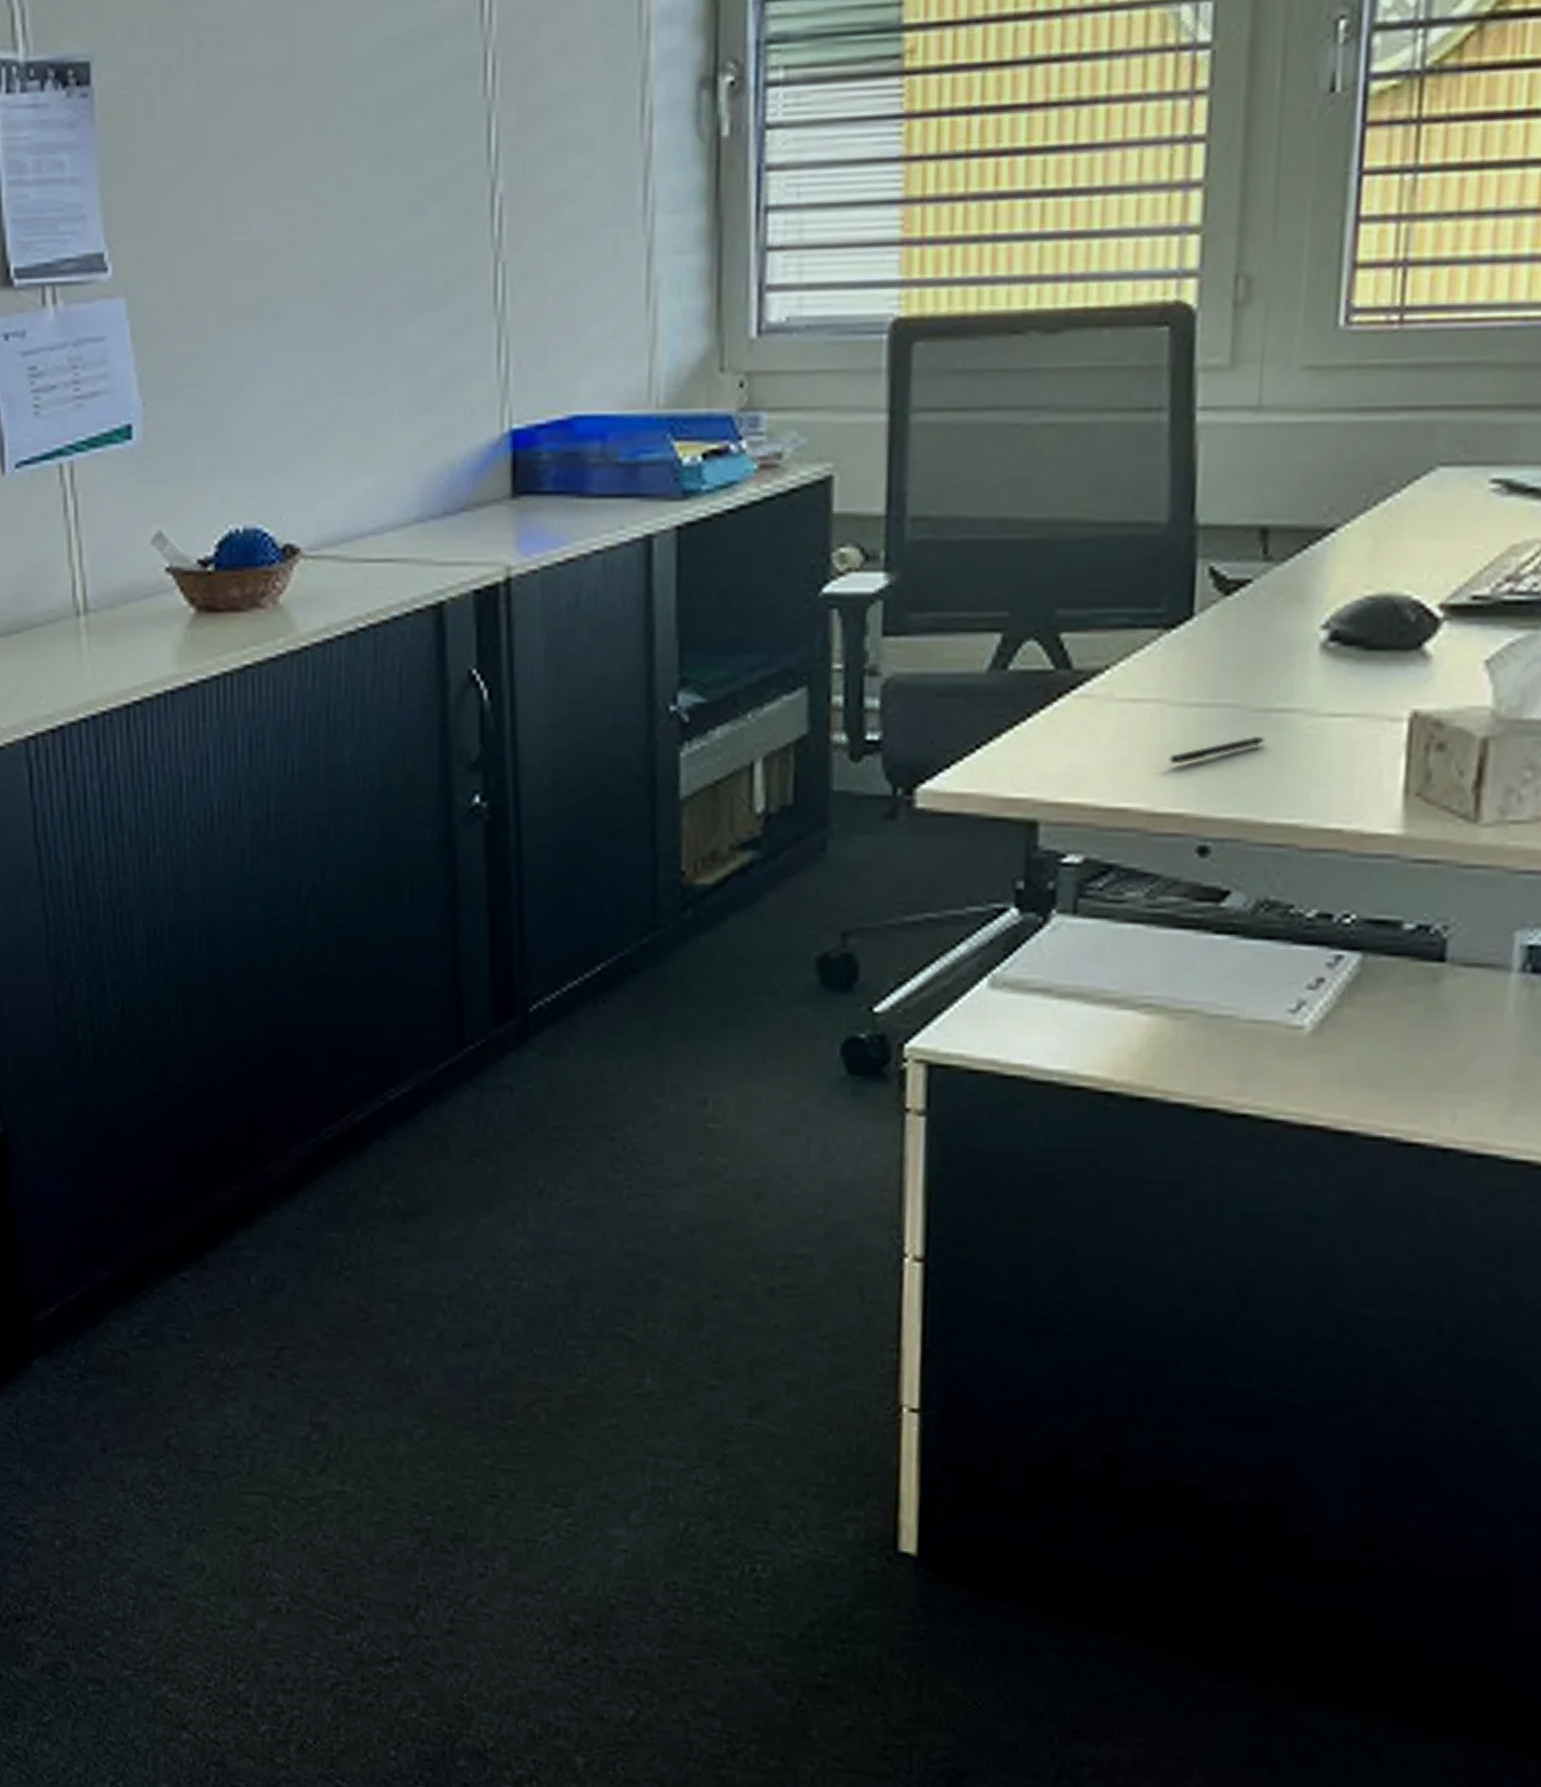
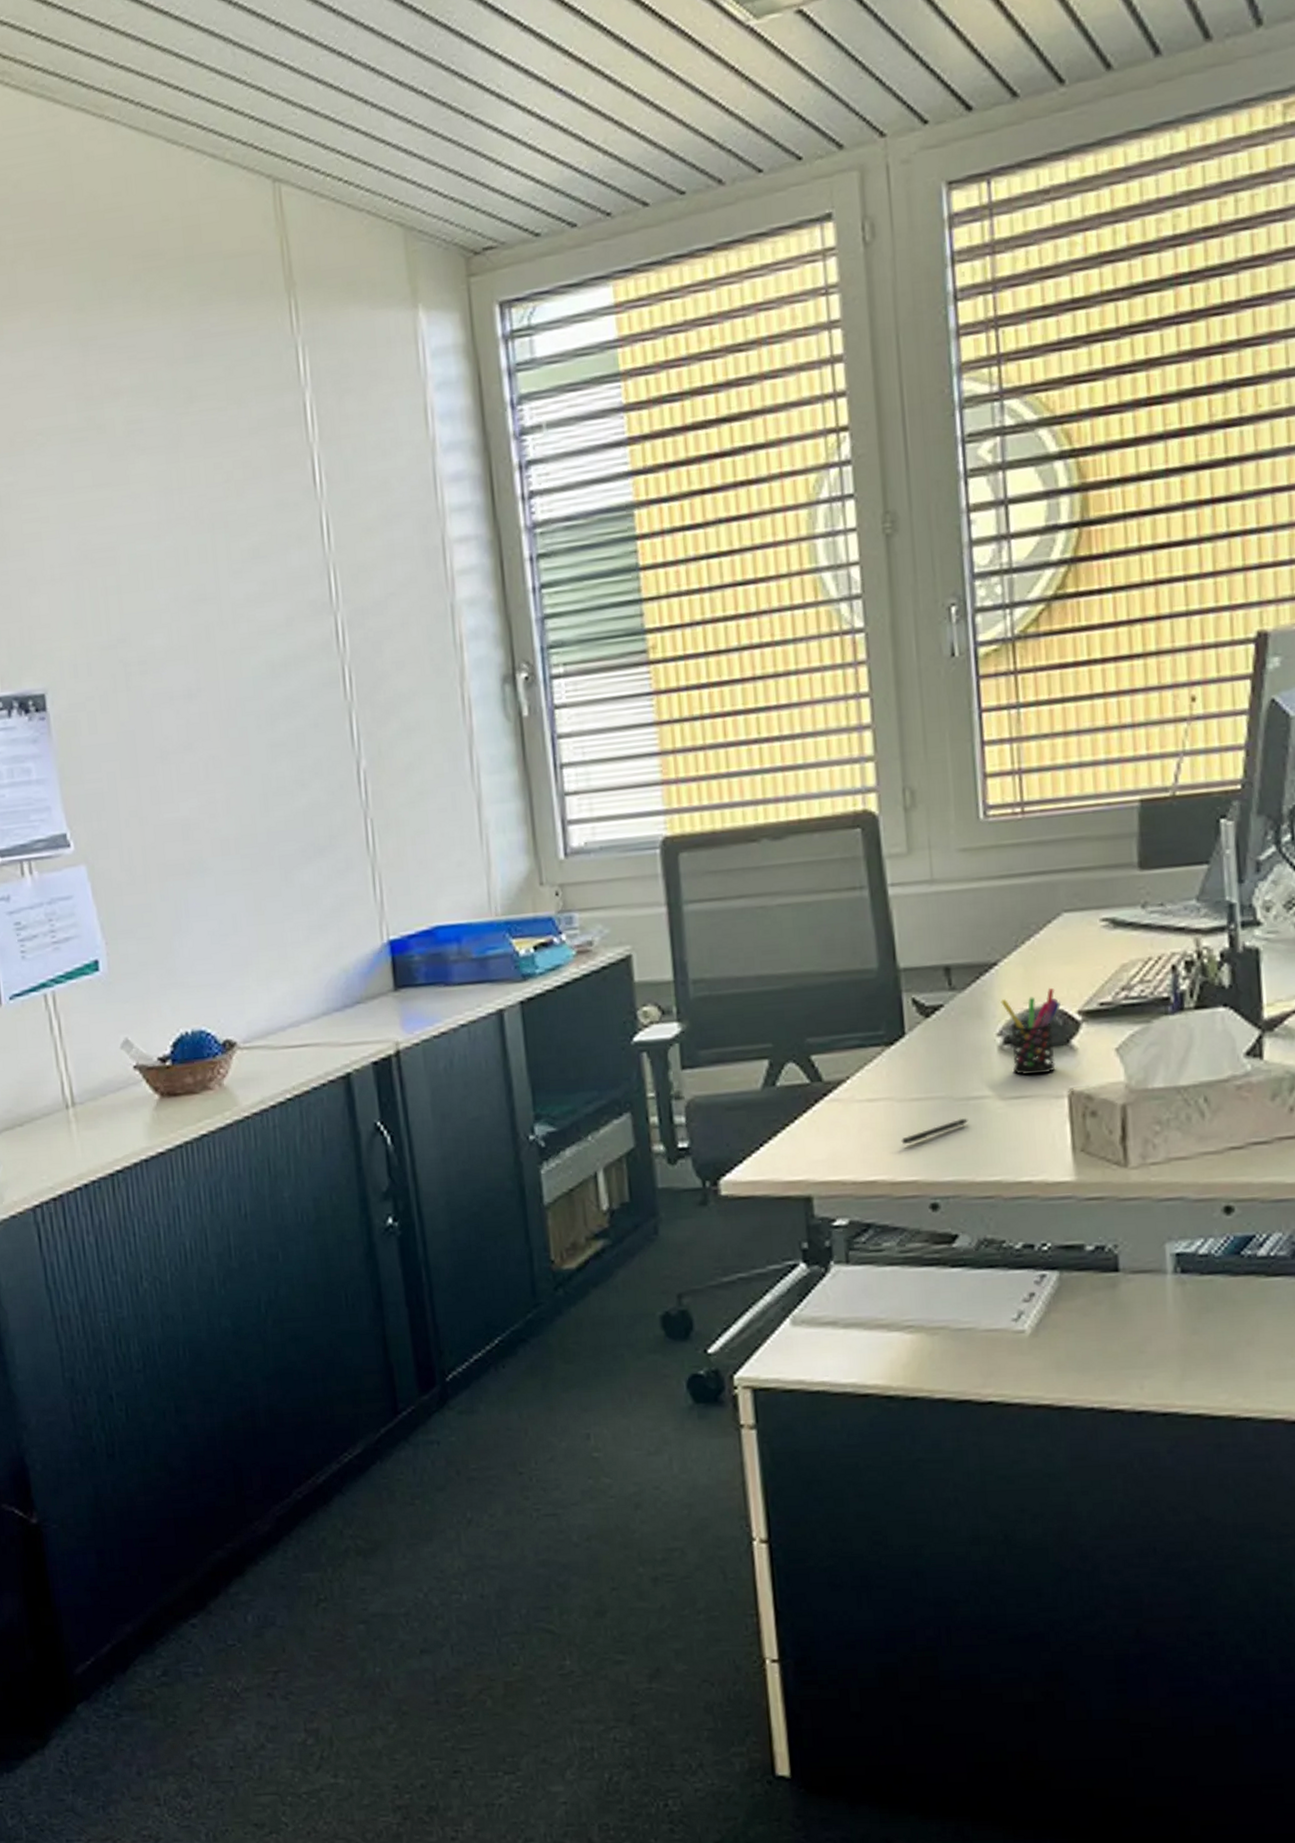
pen holder: none [1332,569,1417,686] -> present [1000,987,1061,1075]

